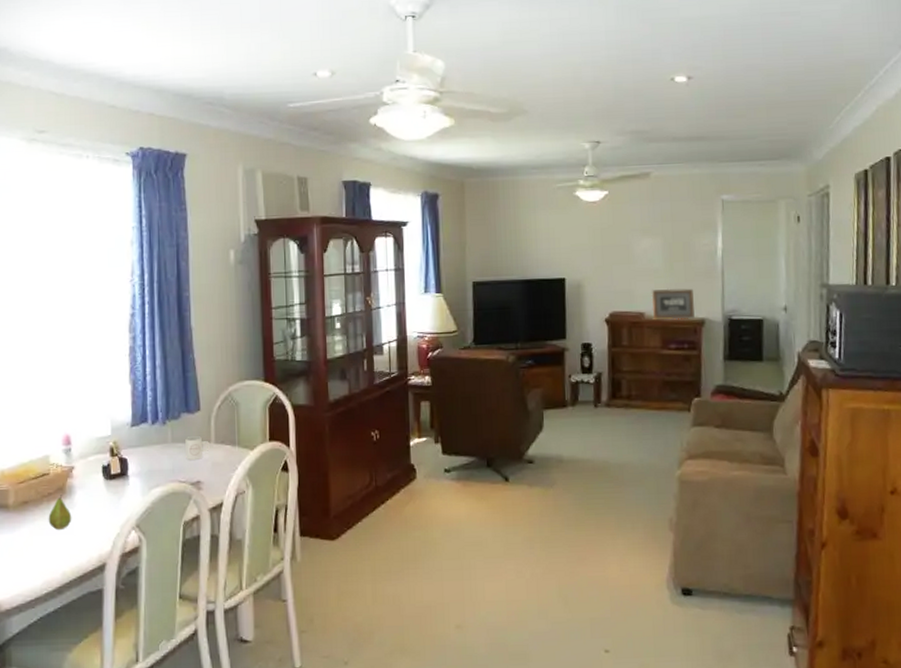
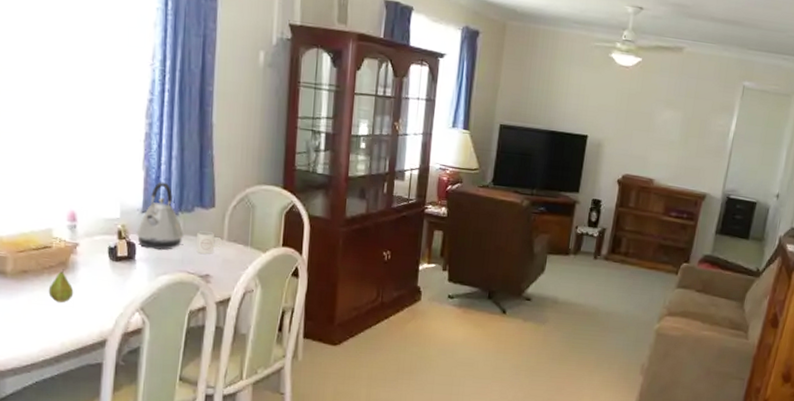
kettle: none [127,392,173,463] -> present [136,181,184,250]
picture frame: present [651,288,695,321] -> none [661,160,701,192]

